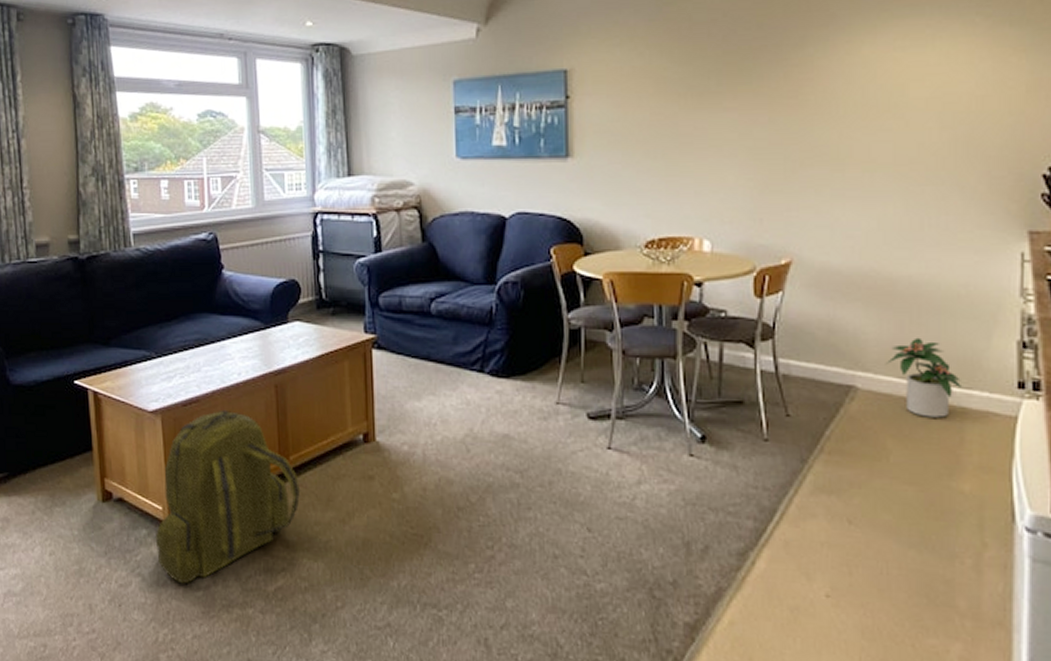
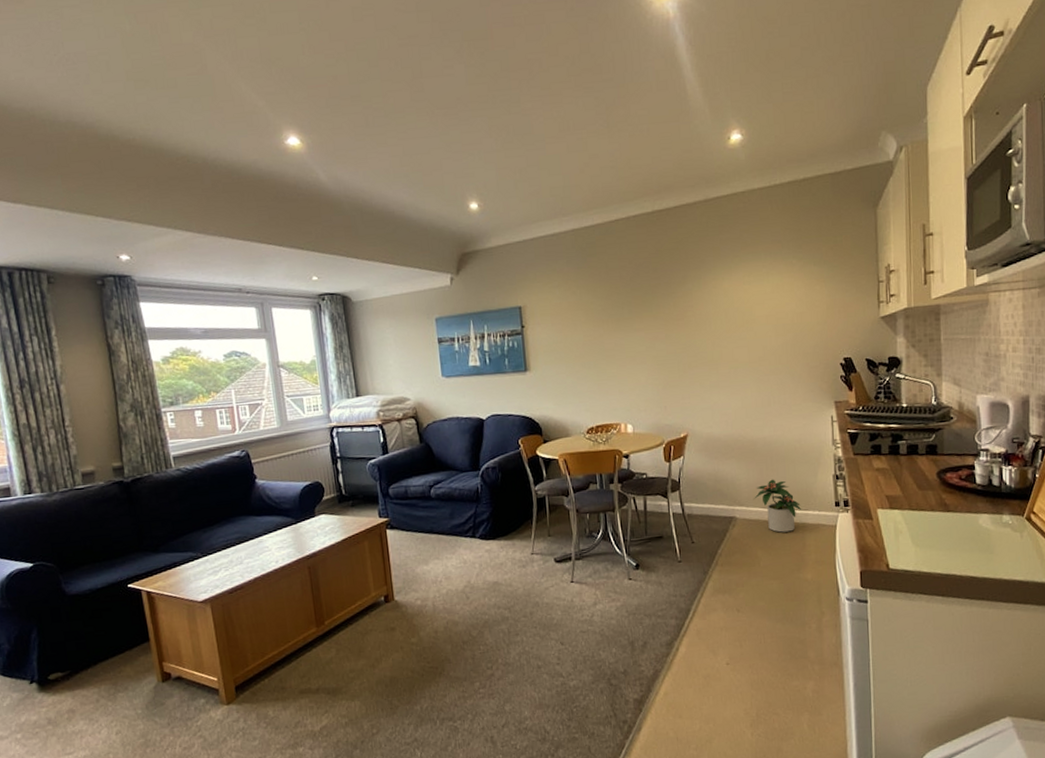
backpack: present [155,409,301,584] -> none [212,592,337,738]

